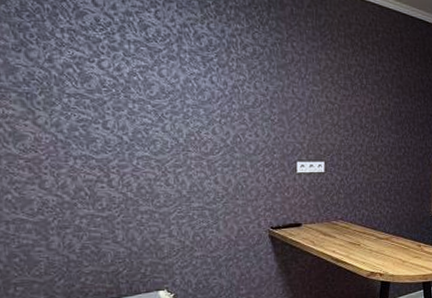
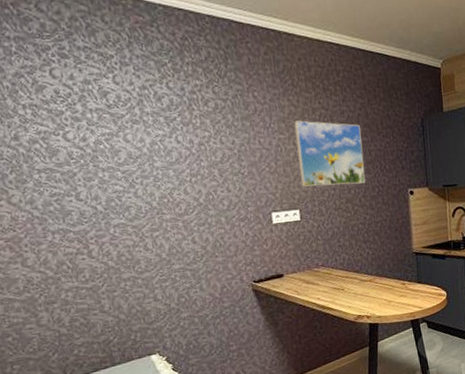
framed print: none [329,75,394,143] -> present [294,120,365,187]

